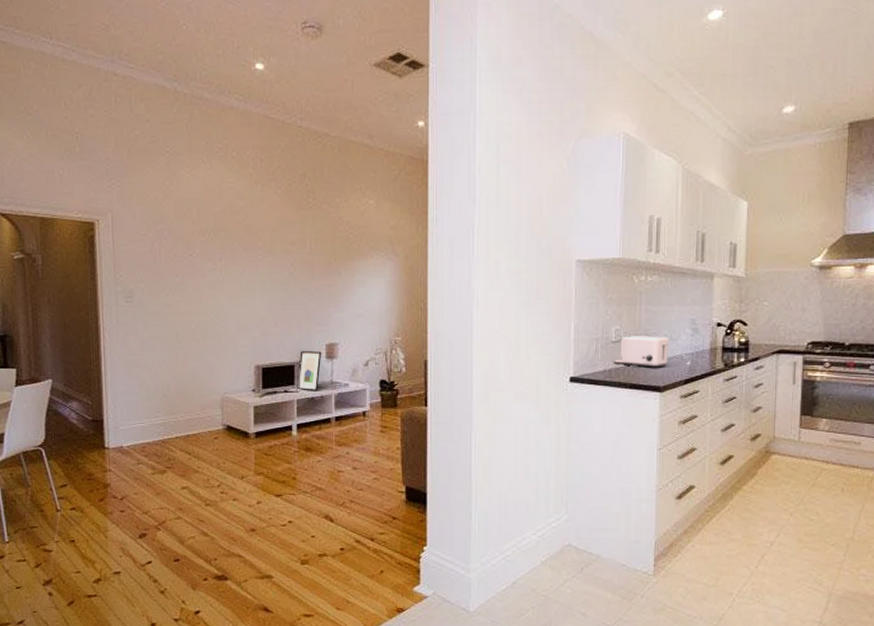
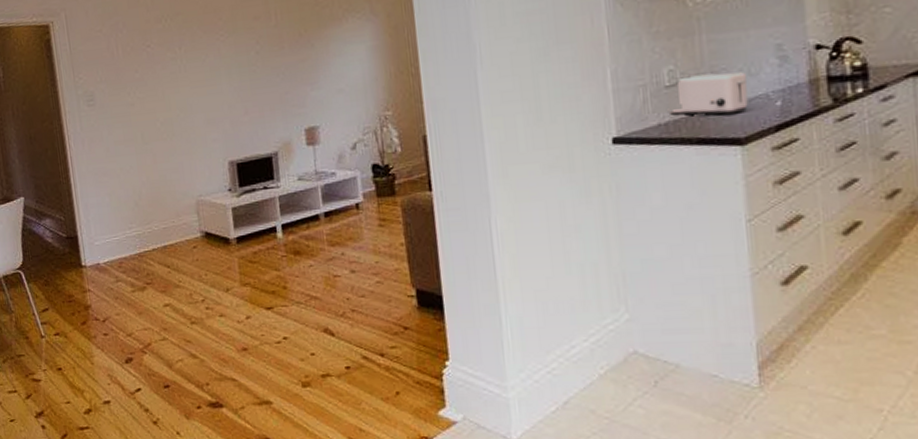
picture frame: present [296,351,322,391] -> none [276,138,302,185]

